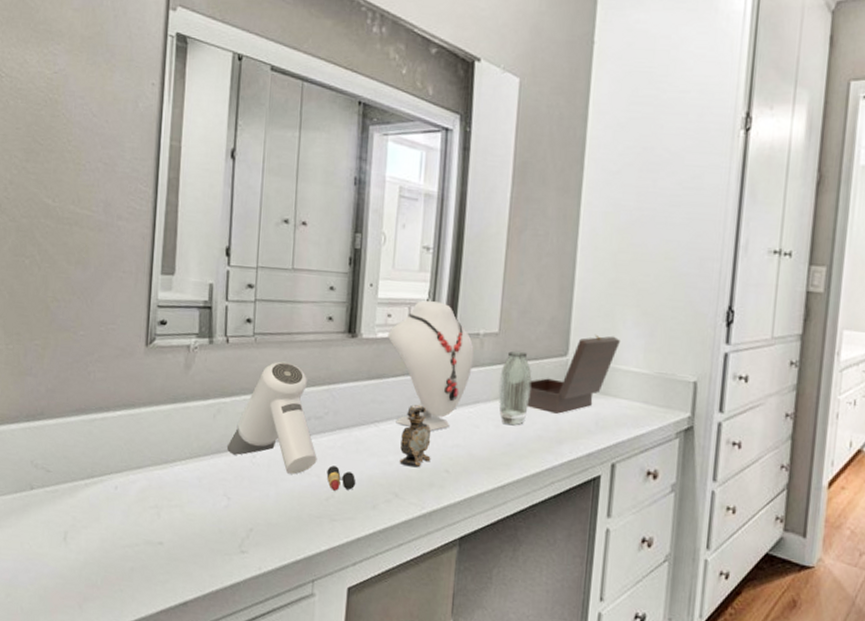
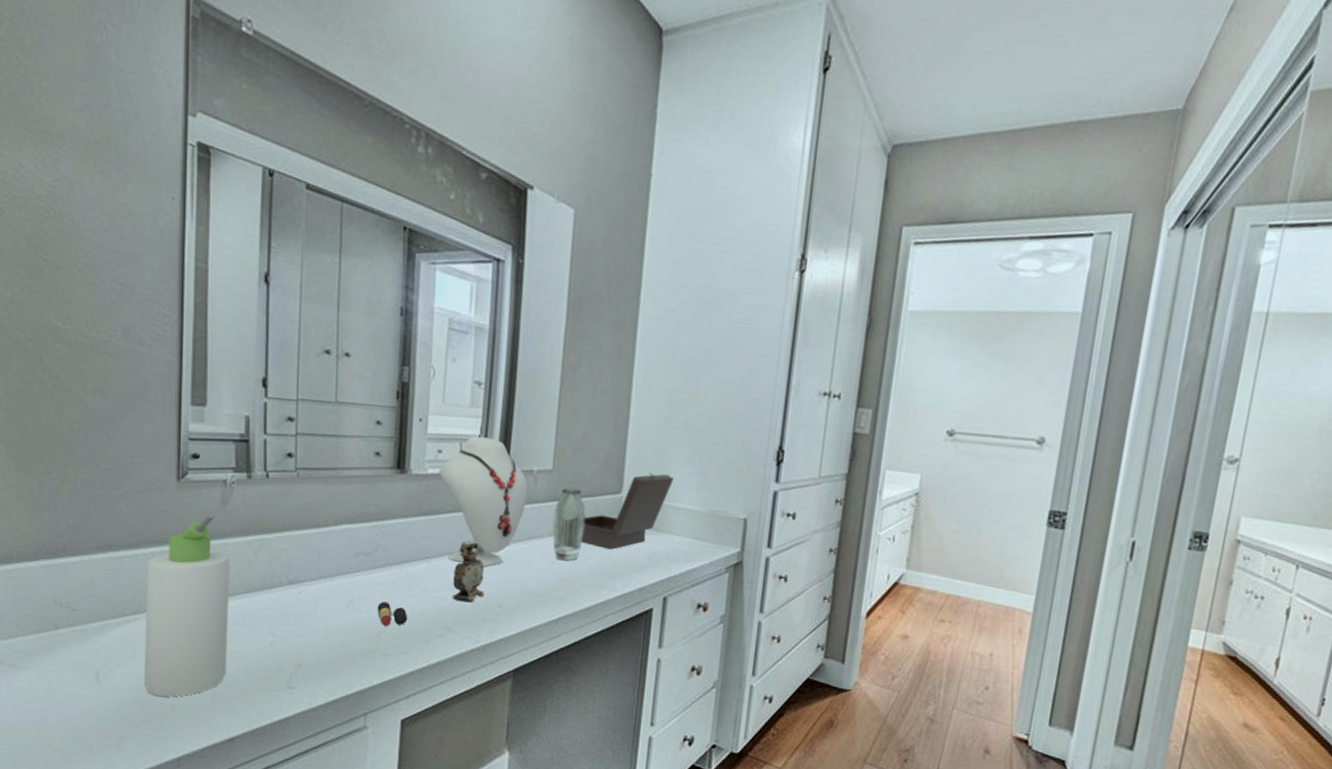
bottle: none [107,378,190,559] -> present [144,514,230,697]
hair dryer: present [226,361,317,475] -> none [270,497,367,611]

